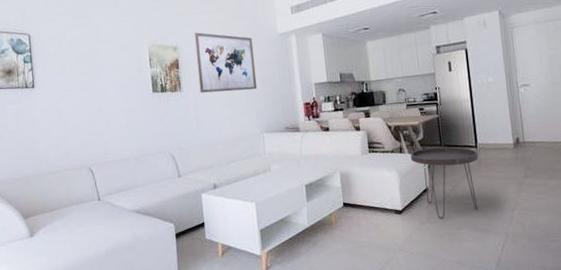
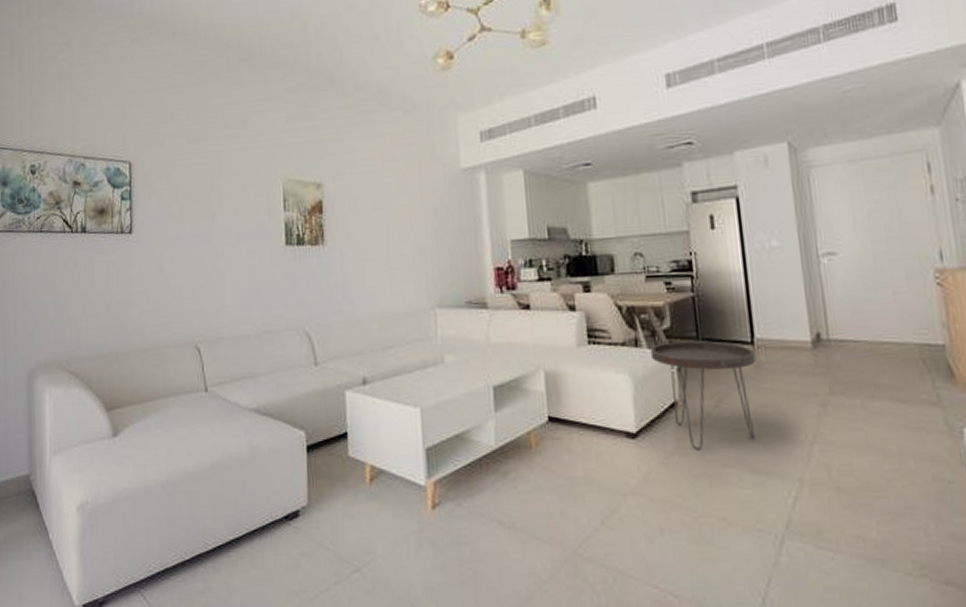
wall art: present [194,32,258,93] -> none [345,164,430,249]

